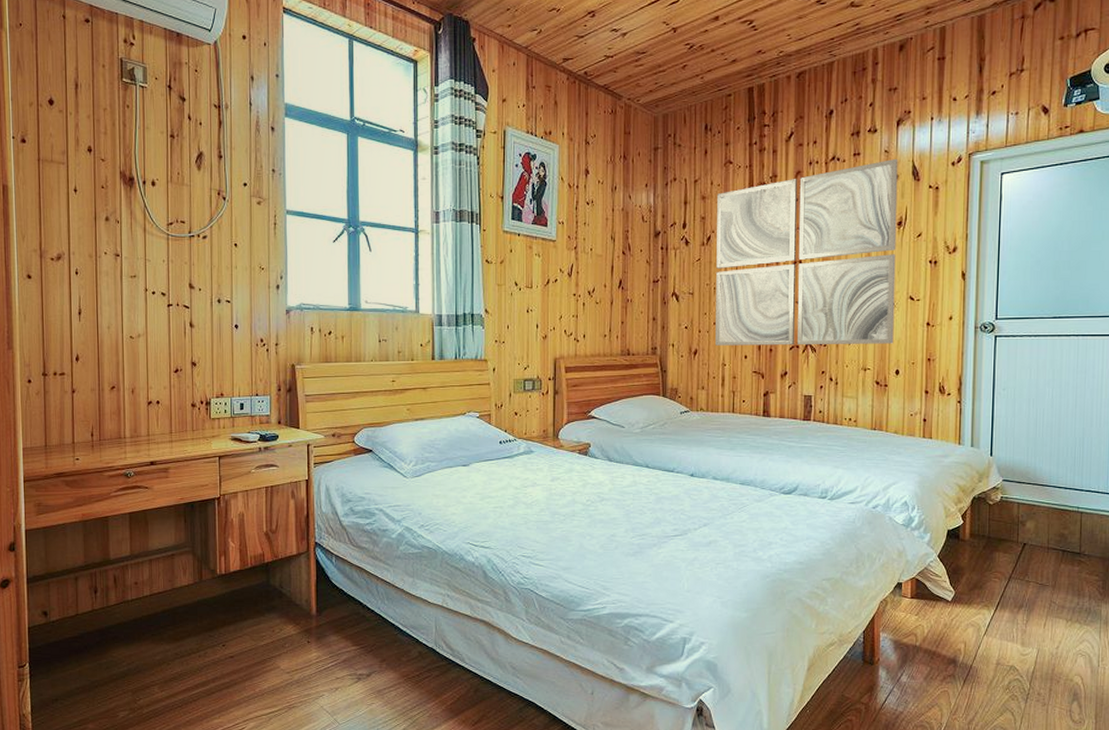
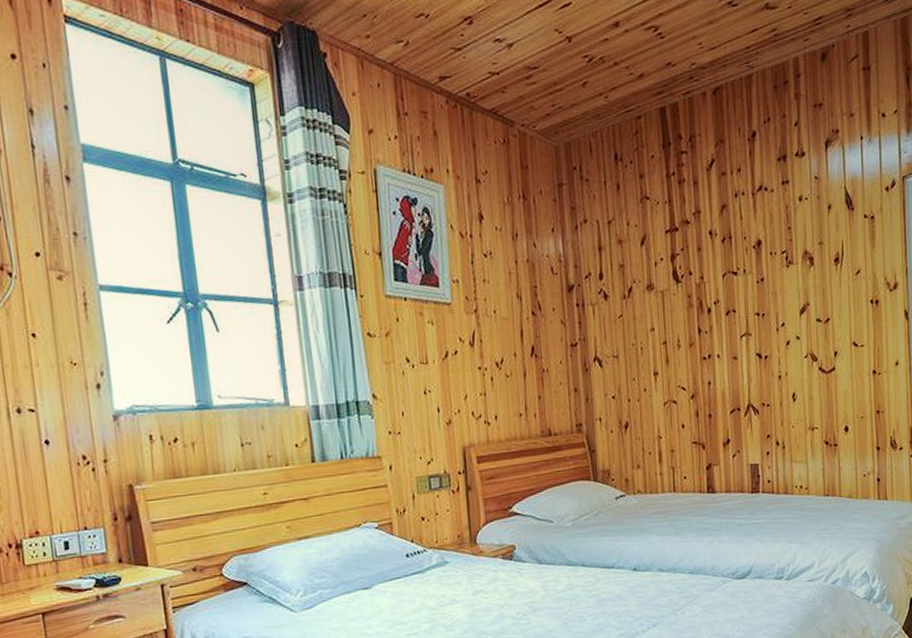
wall art: present [715,158,898,346] -> none [635,185,840,416]

